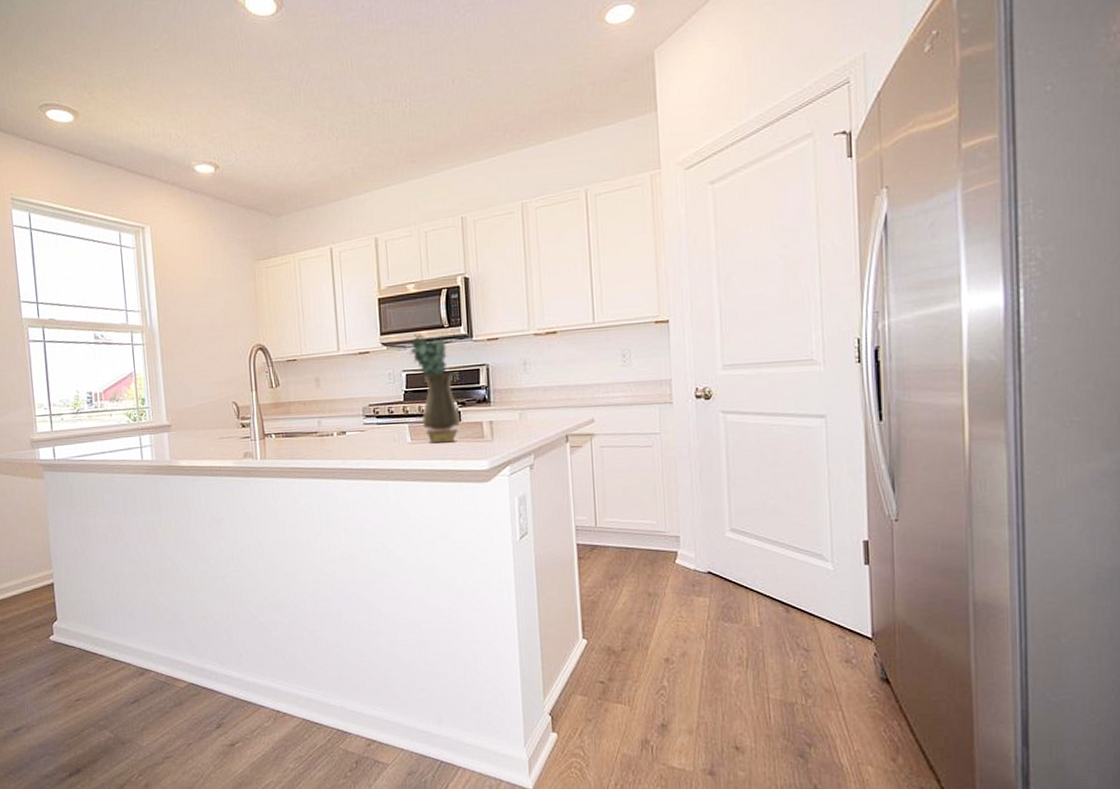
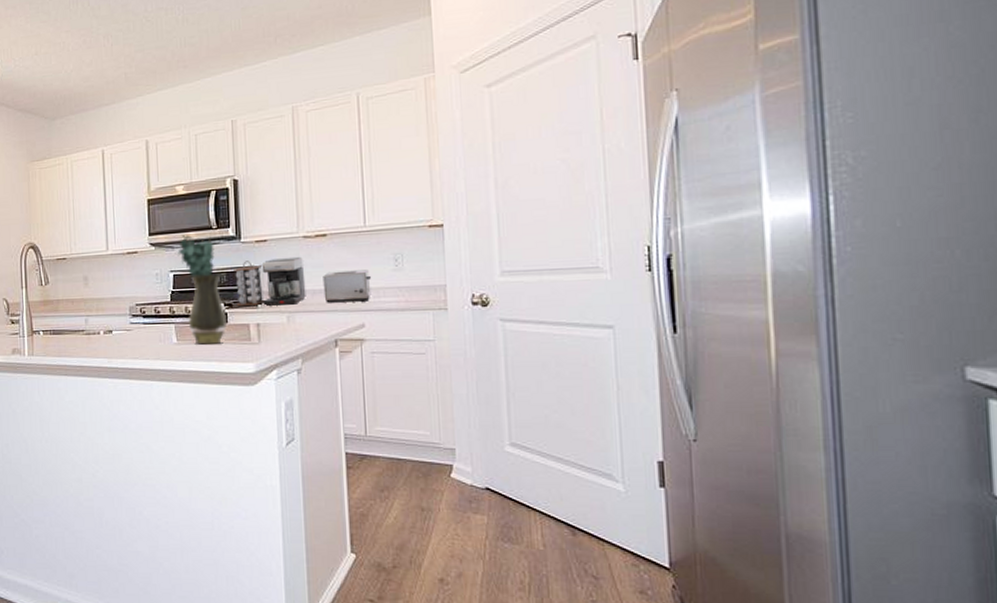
spice rack: none [466,359,497,405] -> present [233,260,265,307]
coffee maker: none [493,354,538,404] -> present [261,256,306,306]
toaster: none [553,366,601,400] -> present [323,269,371,303]

